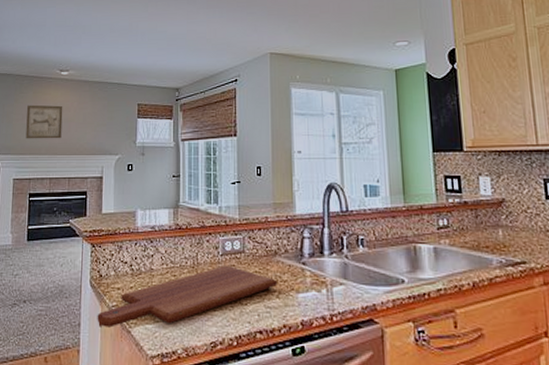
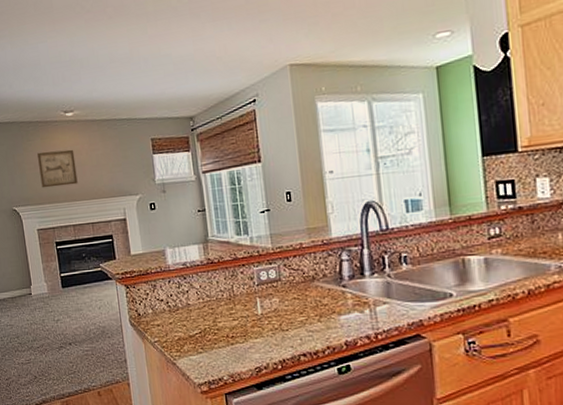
cutting board: present [97,265,278,328] -> none [141,294,319,362]

